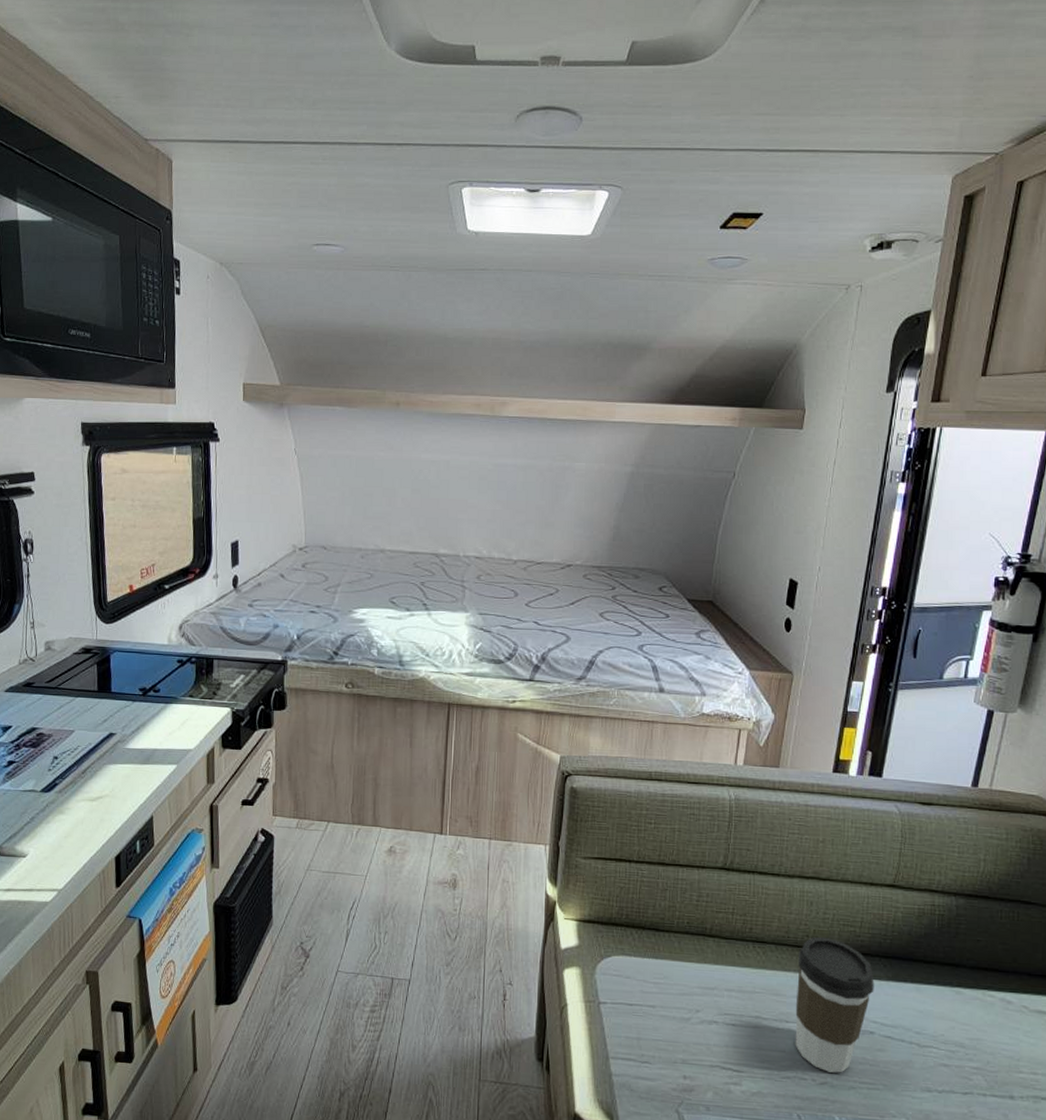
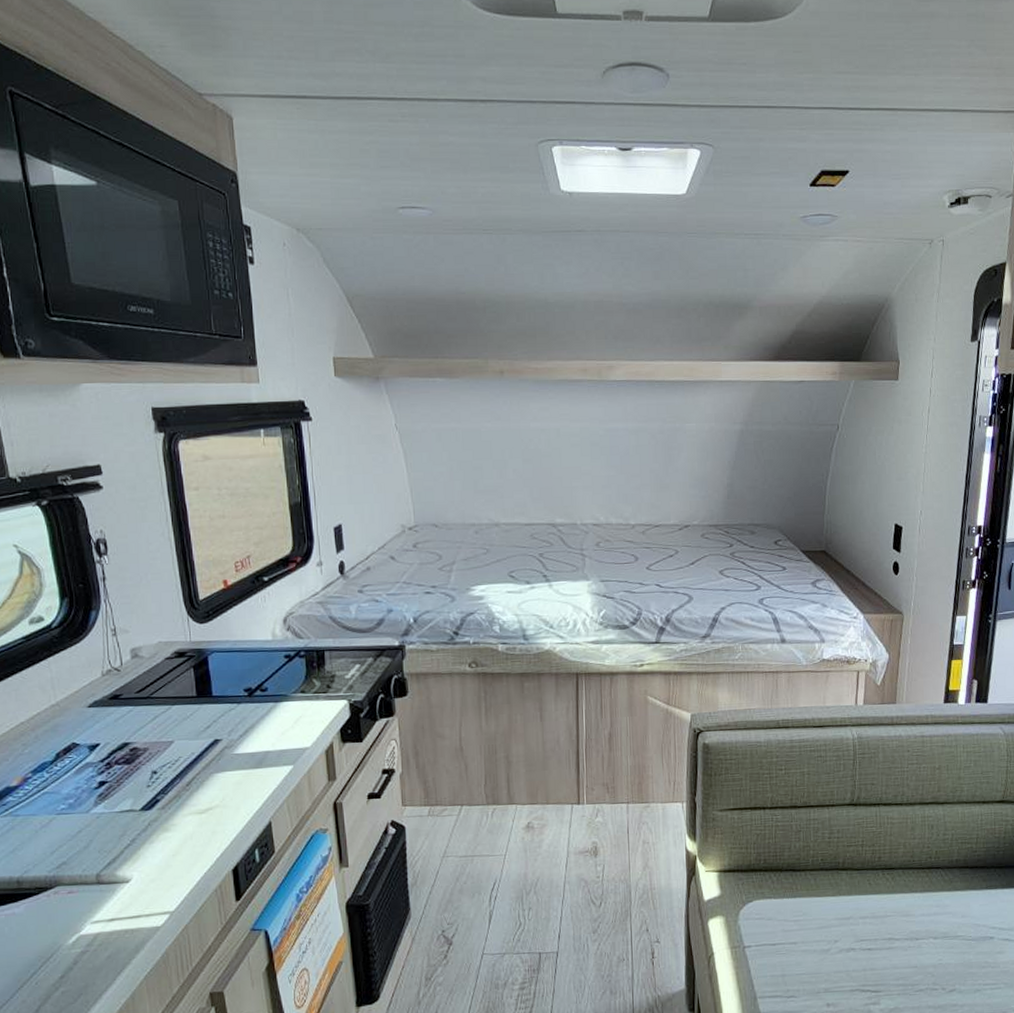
coffee cup: present [795,937,874,1073] -> none [923,856,992,980]

